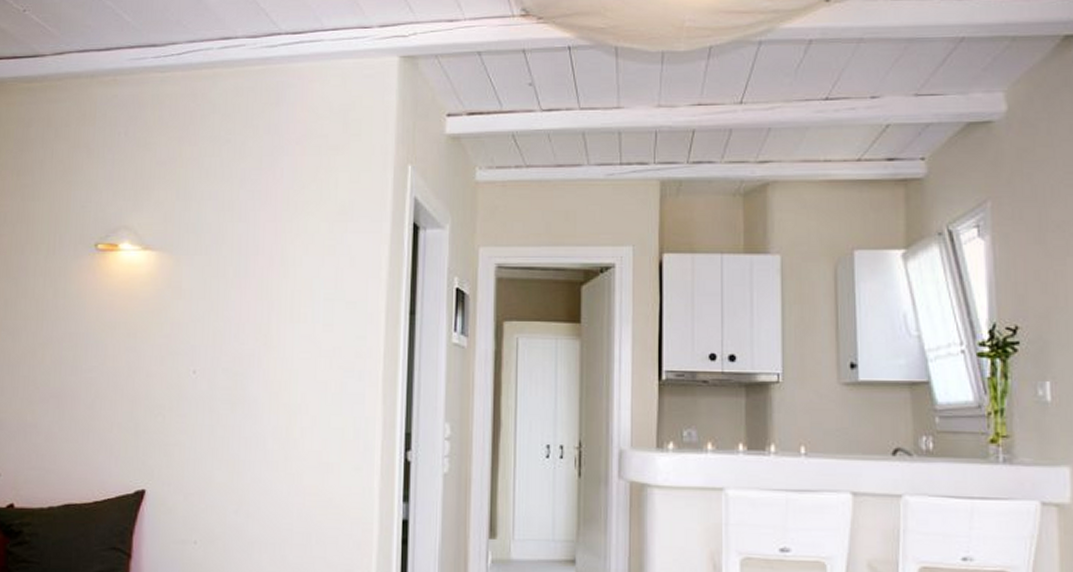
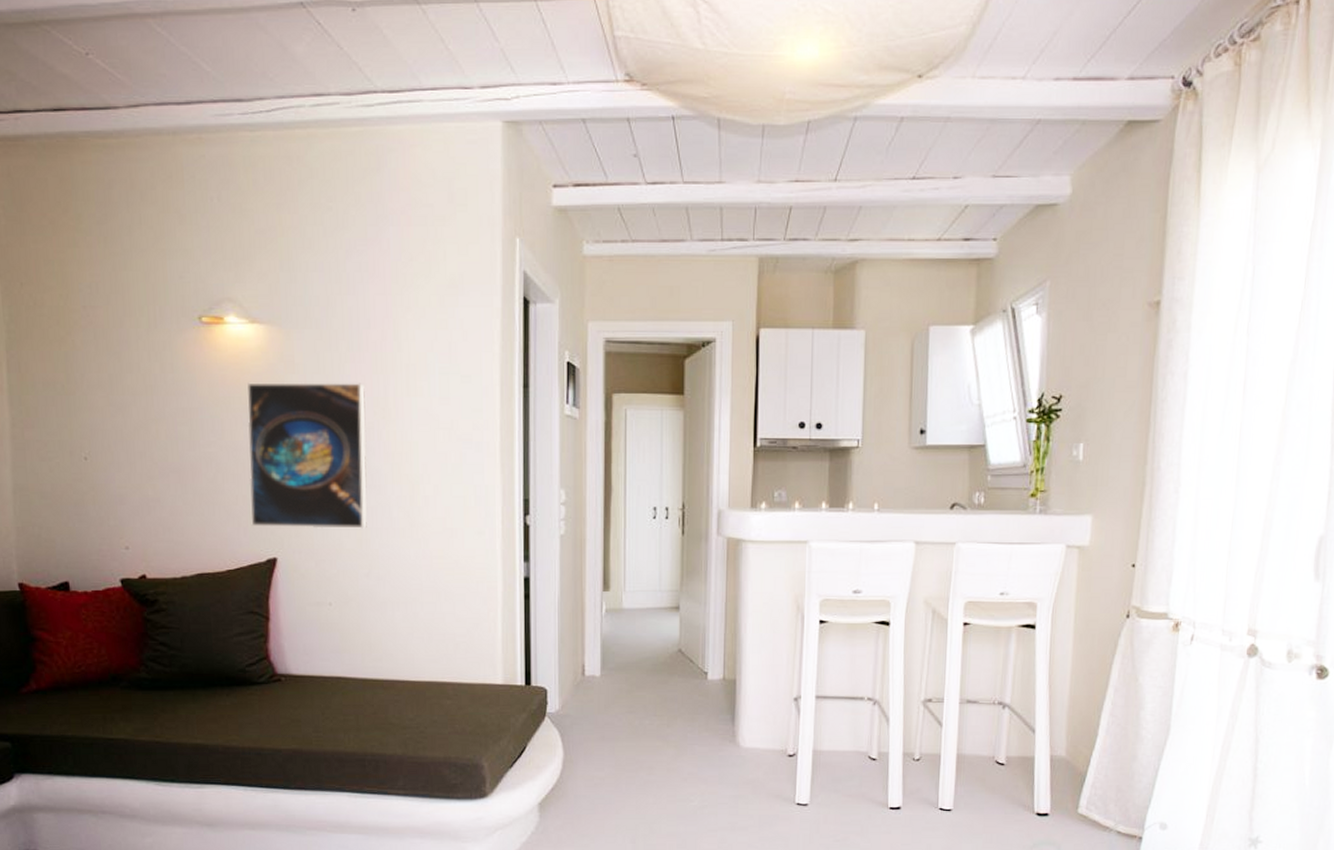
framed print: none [123,308,250,461] -> present [247,382,368,529]

